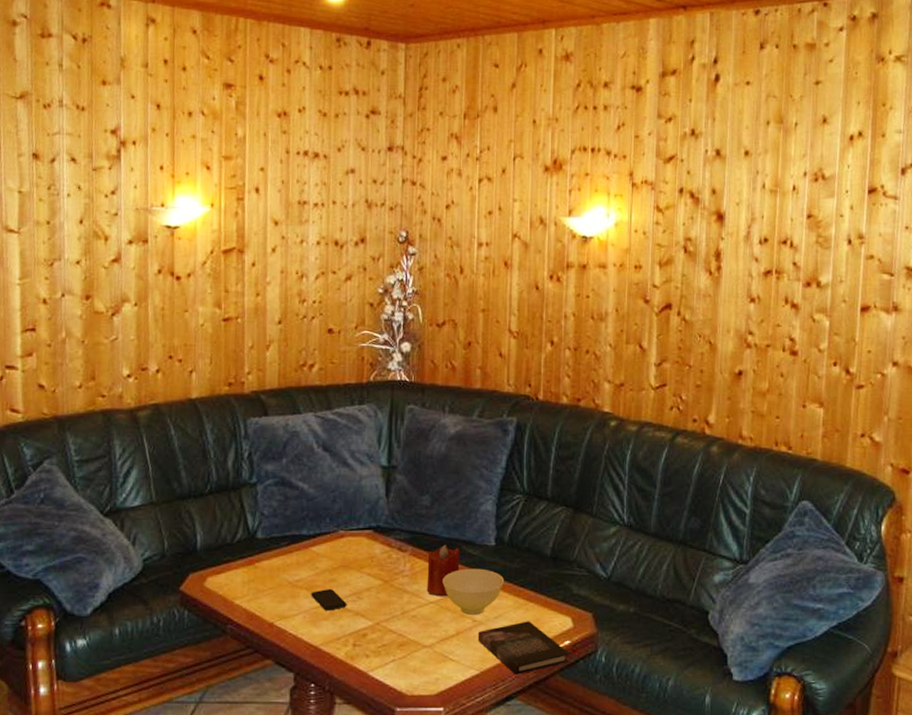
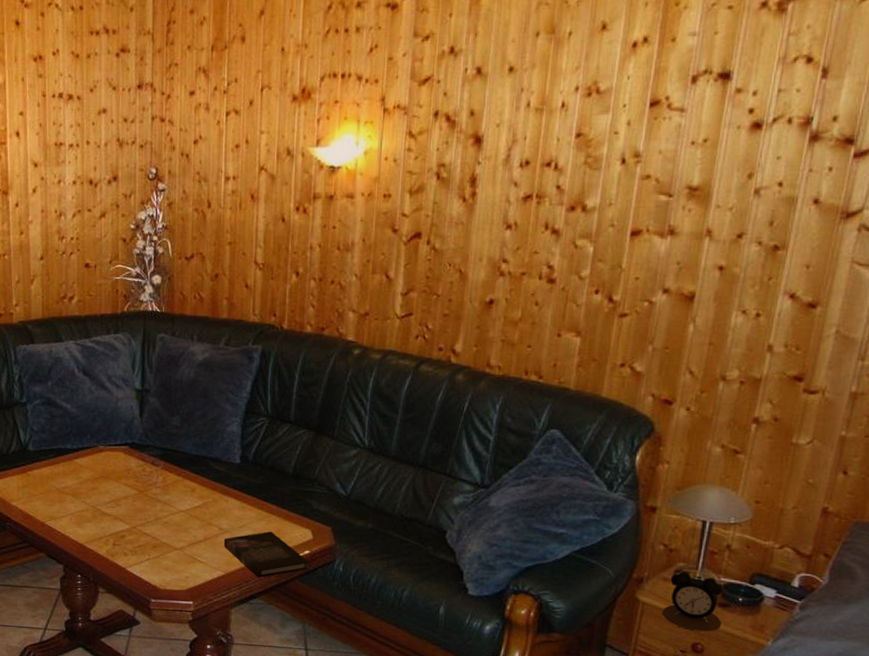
mobile phone: present [311,588,347,611] -> none [75,495,107,514]
candle: present [426,544,460,596] -> none [177,460,208,506]
bowl: present [442,568,505,615] -> none [191,482,249,524]

